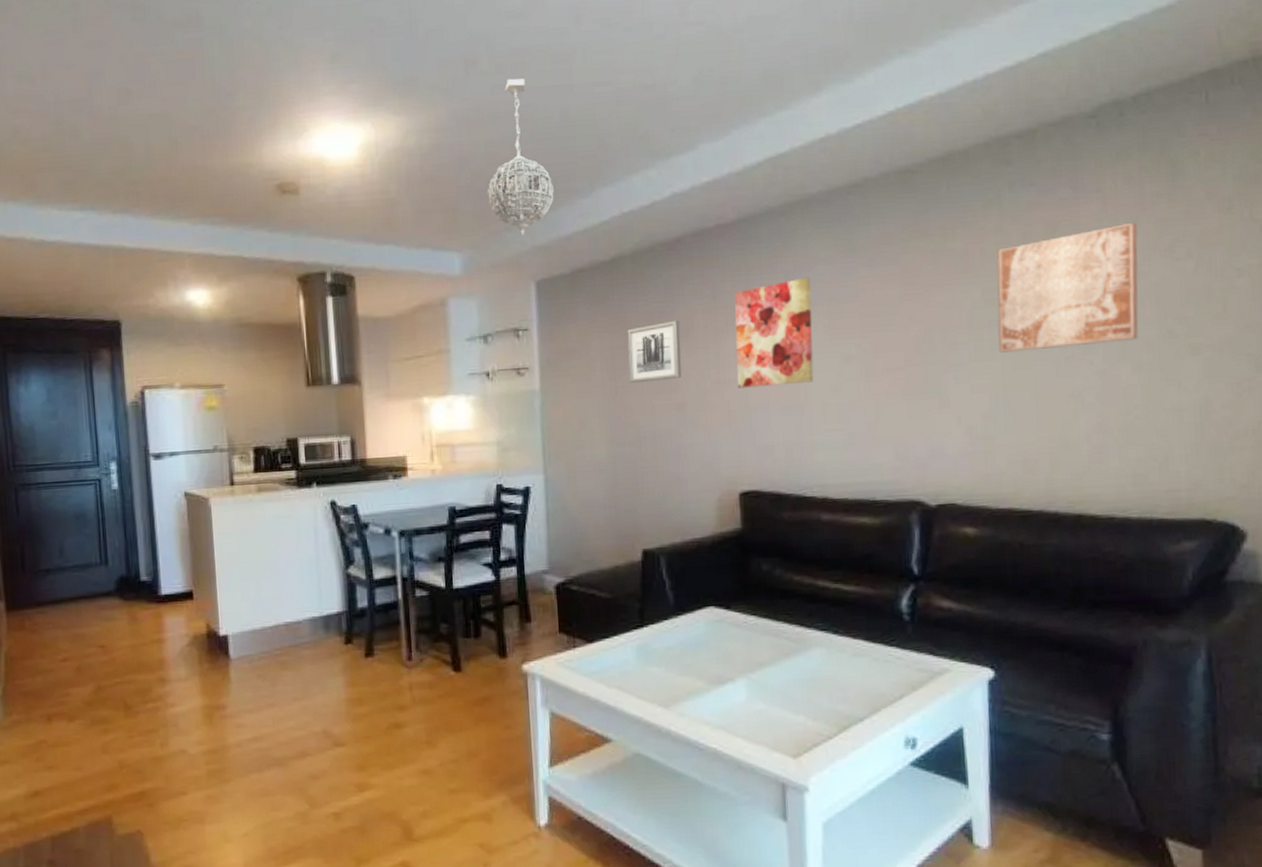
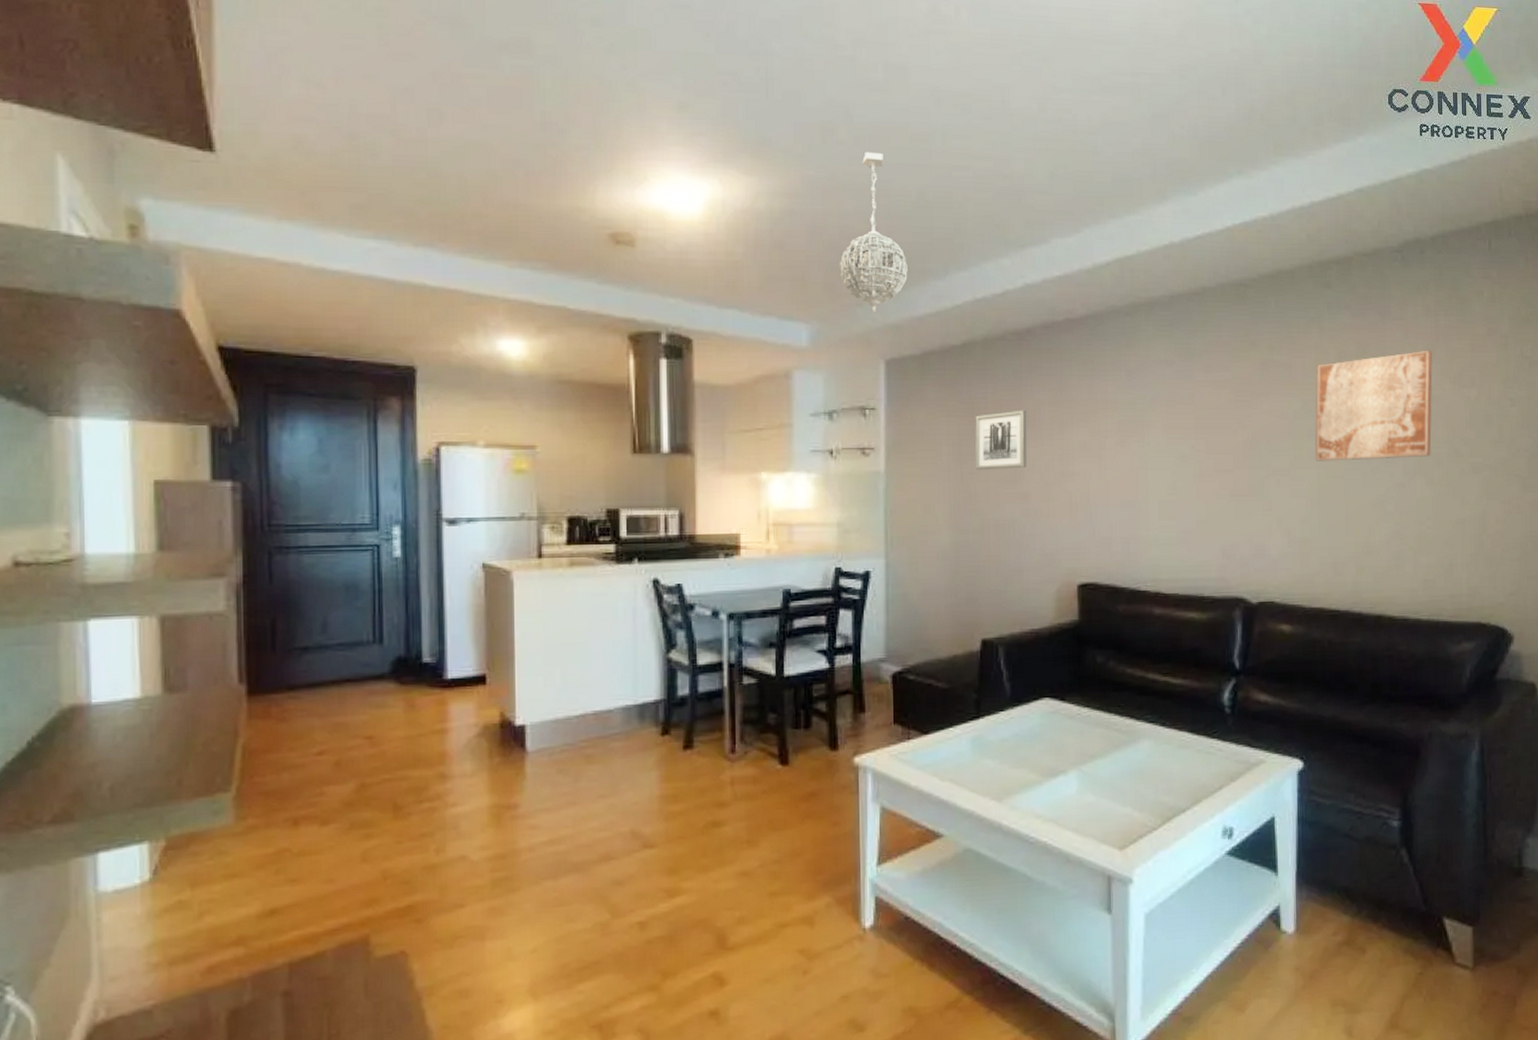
wall art: present [734,277,814,388] -> none [1079,377,1152,481]

